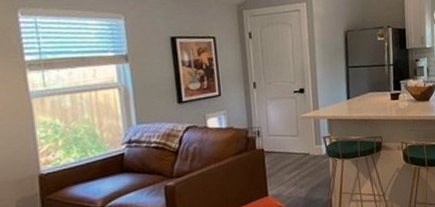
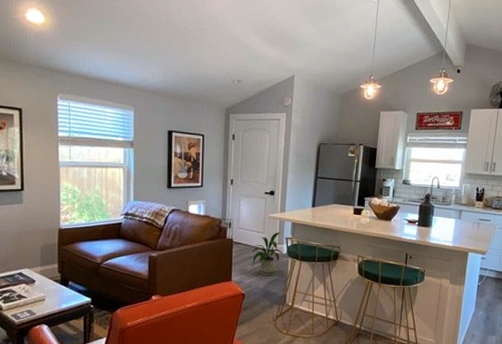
house plant: none [287,132,322,183] -> present [251,232,283,276]

